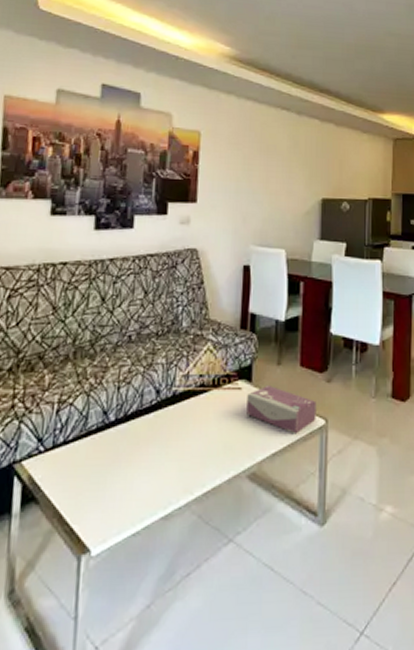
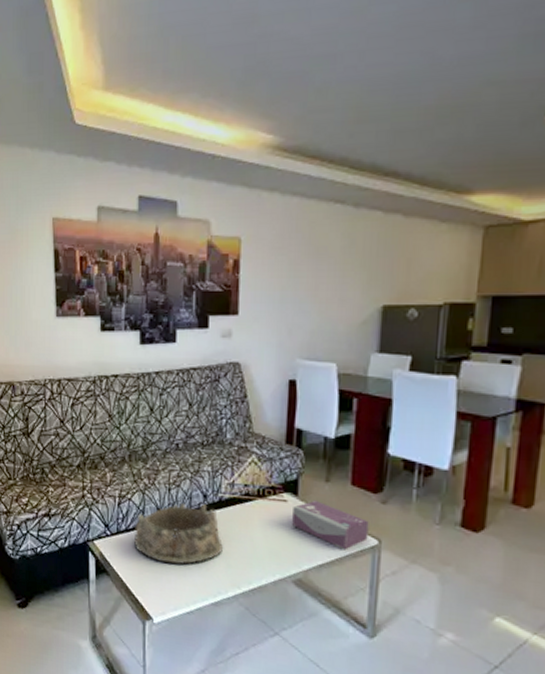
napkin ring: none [73,401,176,477] -> present [134,503,223,566]

